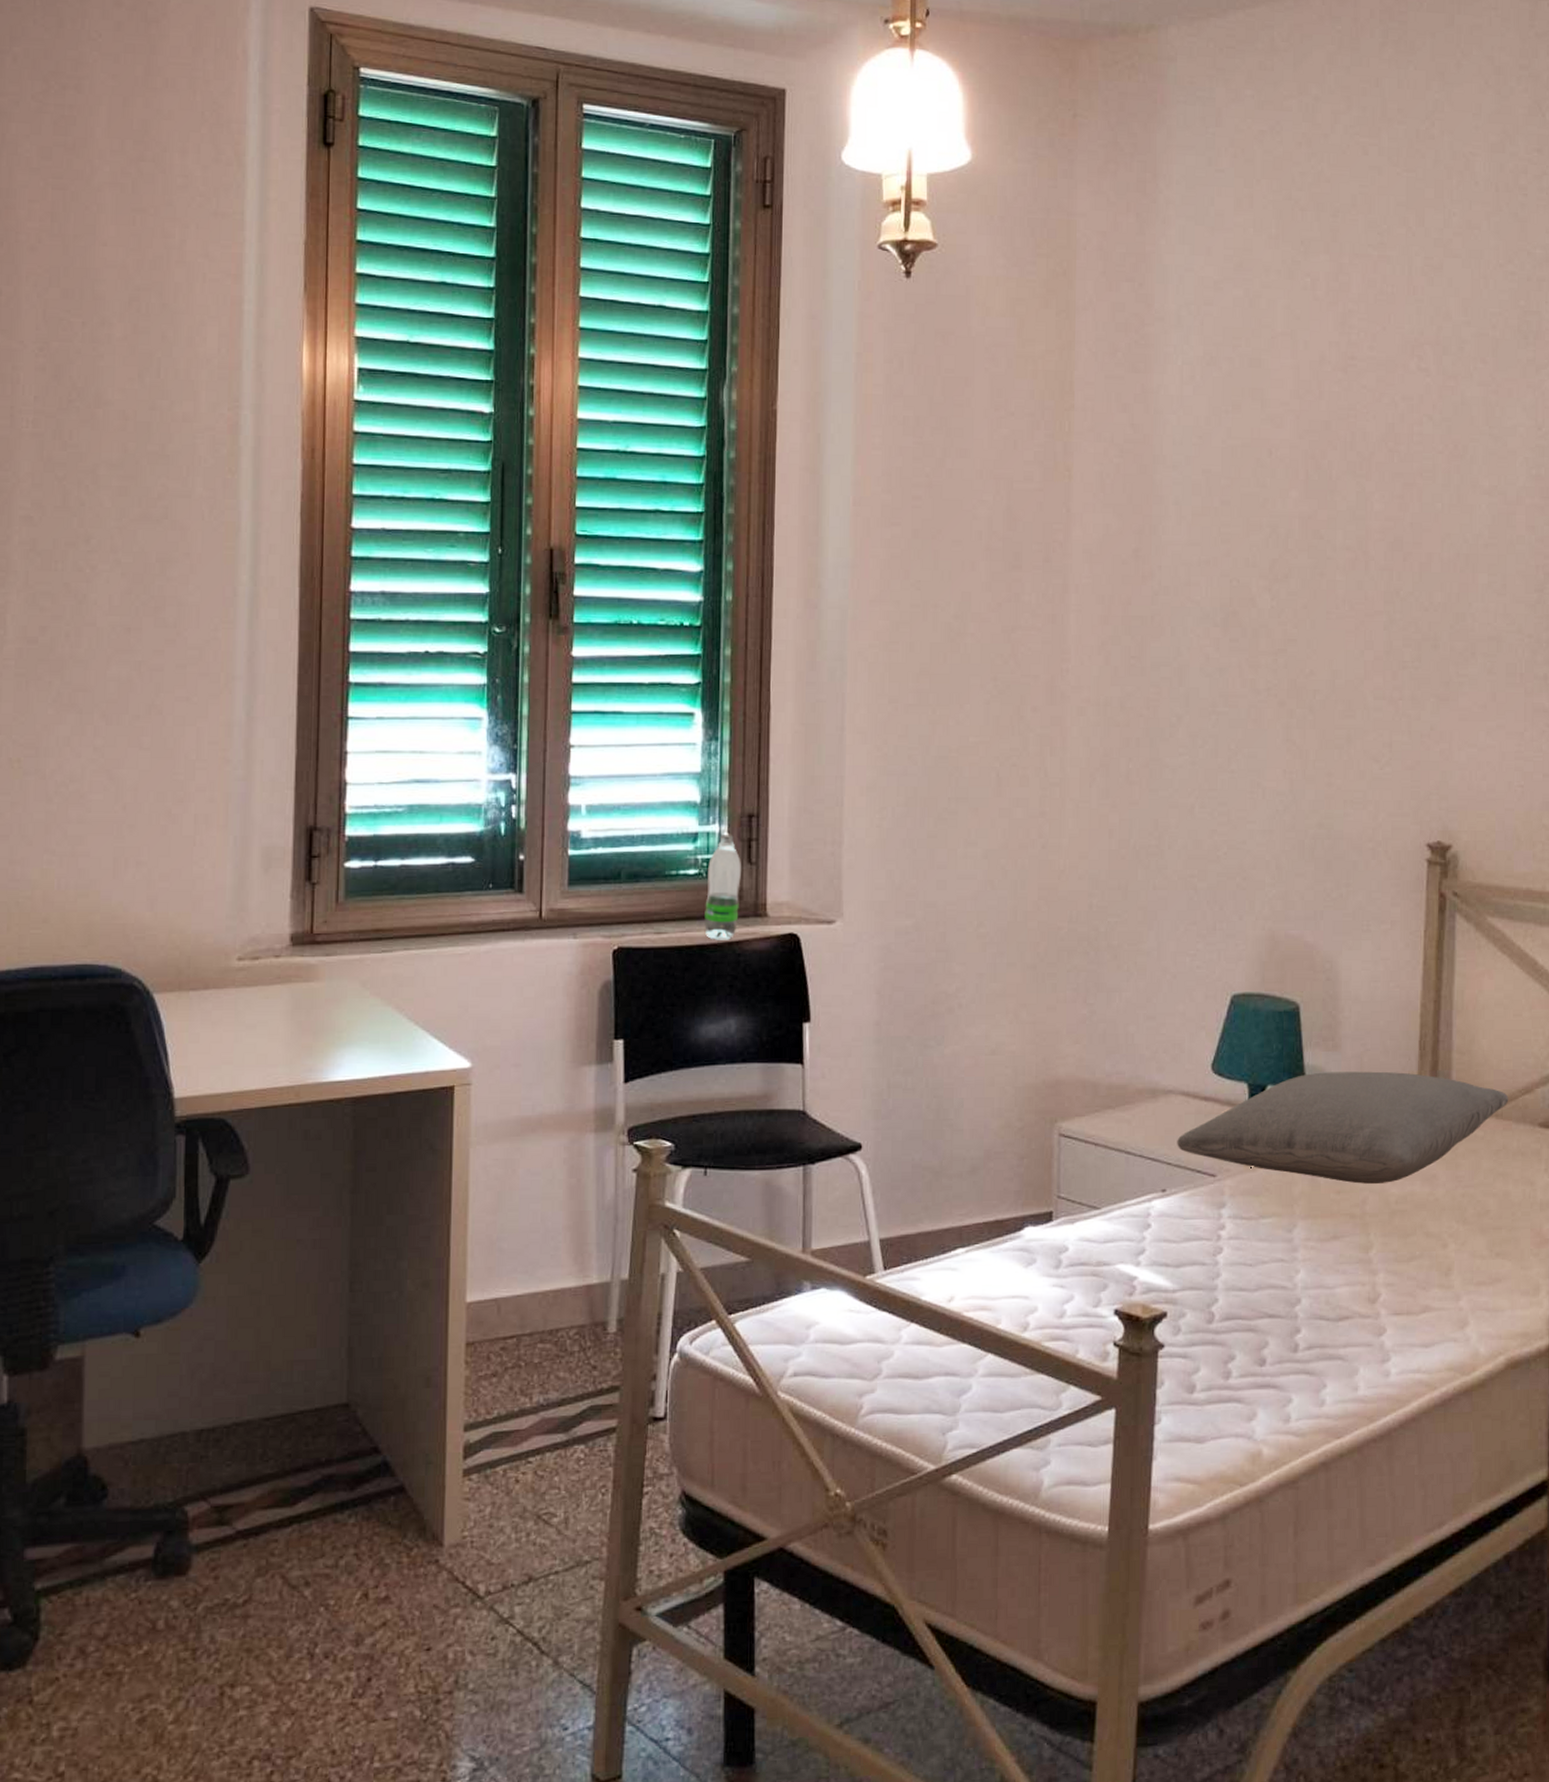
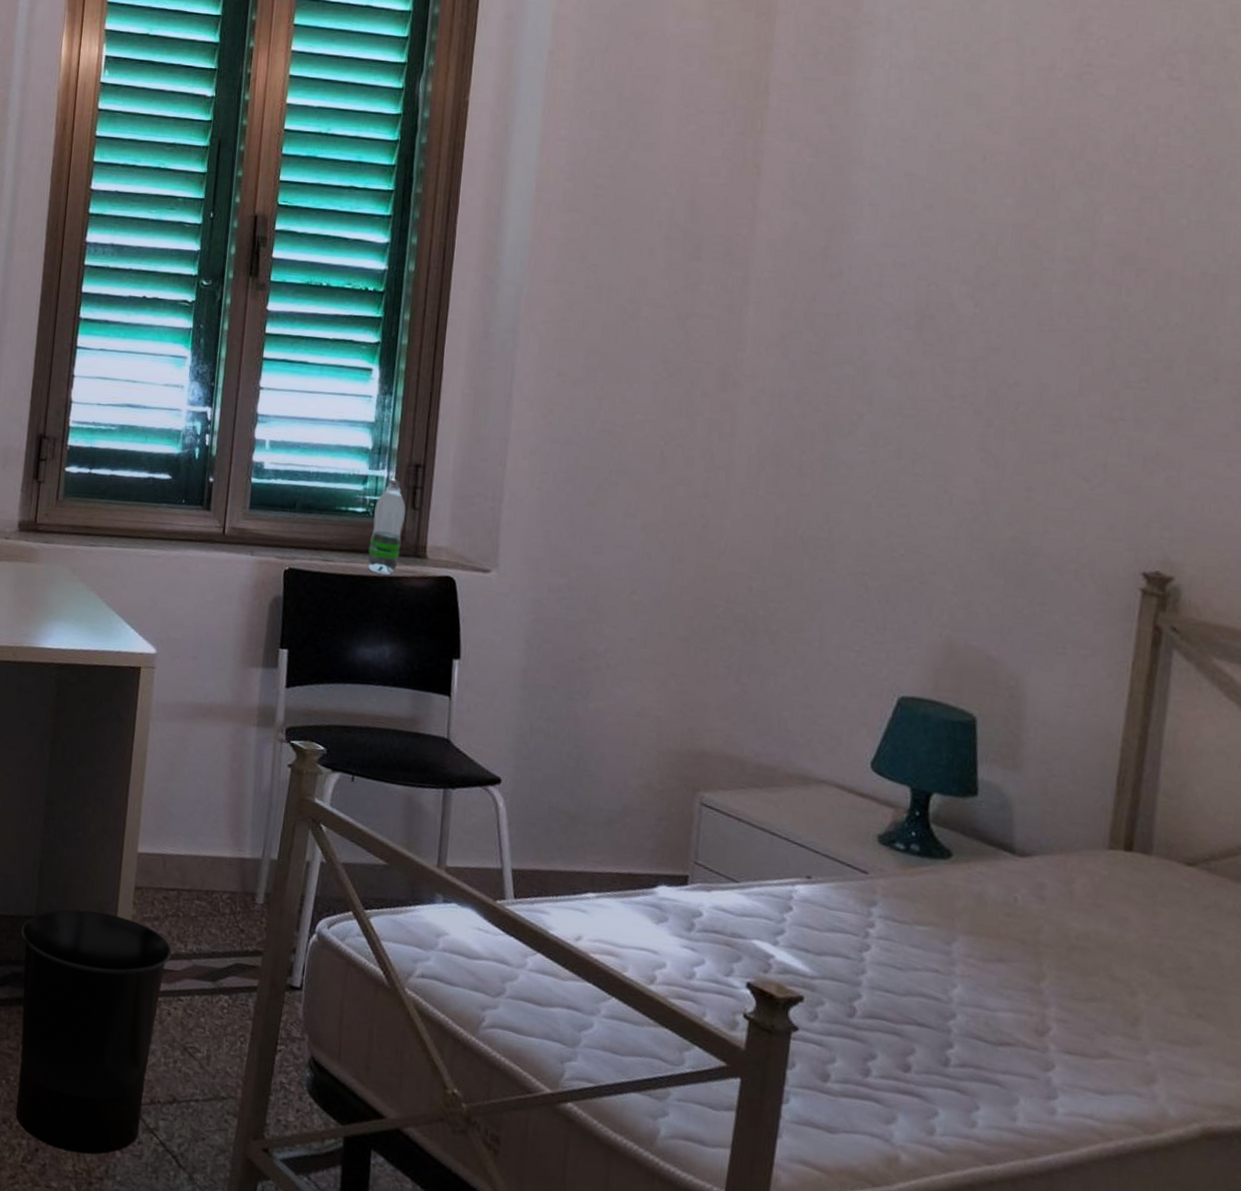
waste bin: none [330,1381,515,1672] -> present [16,909,172,1155]
pillow: present [1177,1071,1509,1184] -> none [827,789,1226,917]

